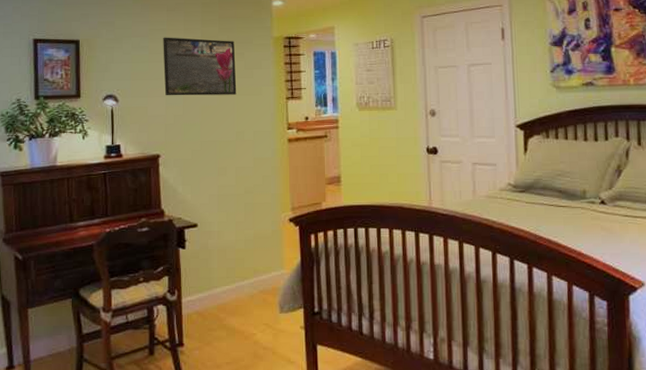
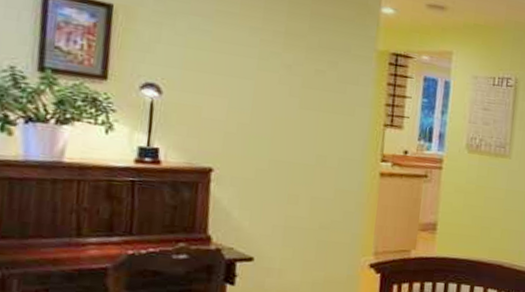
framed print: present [163,37,237,96] -> none [228,23,328,111]

